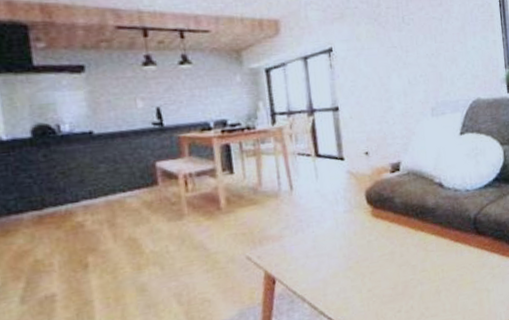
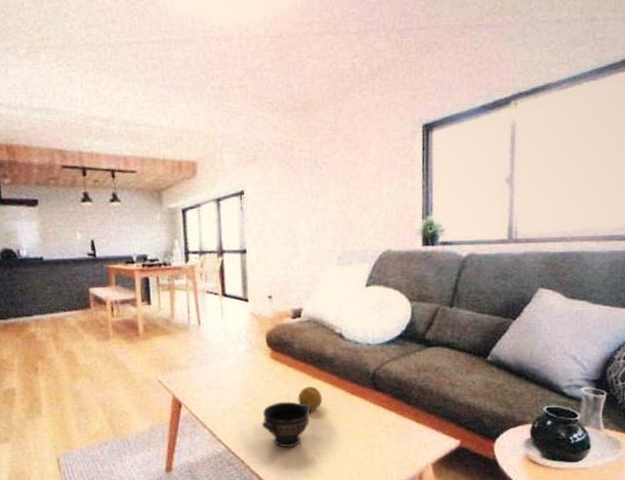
bowl: none [366,258,417,309] -> present [261,401,311,448]
fruit: none [402,239,428,265] -> present [298,386,323,411]

